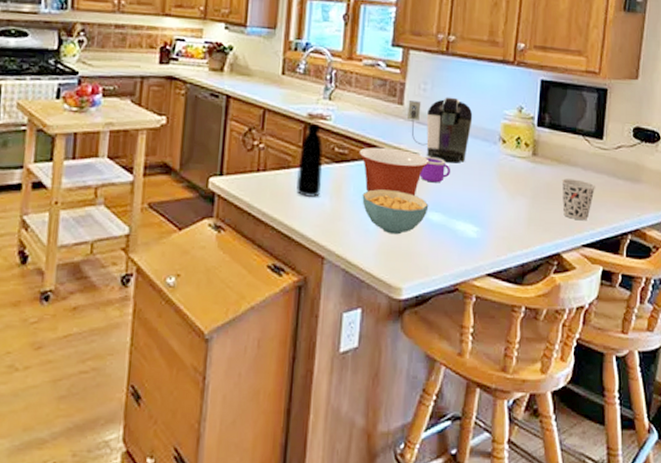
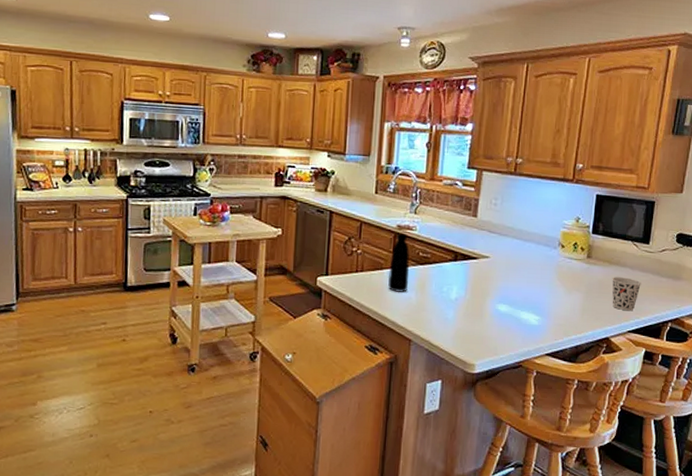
mixing bowl: present [359,147,429,196] -> none [440,252,499,291]
cereal bowl: present [362,189,429,235] -> none [442,286,498,322]
coffee maker: present [408,97,473,163] -> none [481,210,537,265]
mug: present [420,156,450,183] -> none [490,259,516,281]

